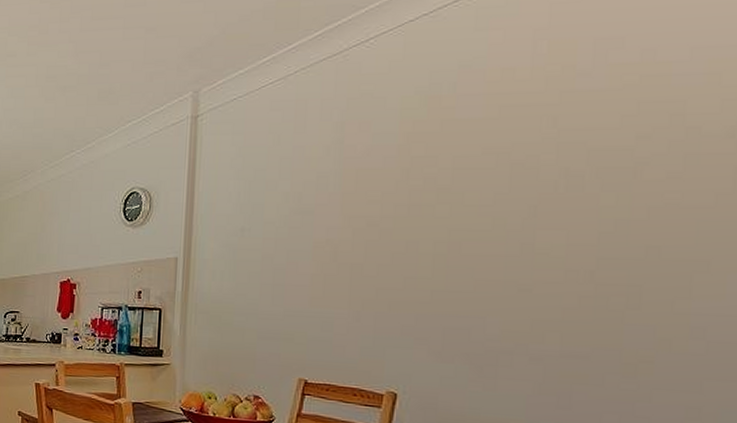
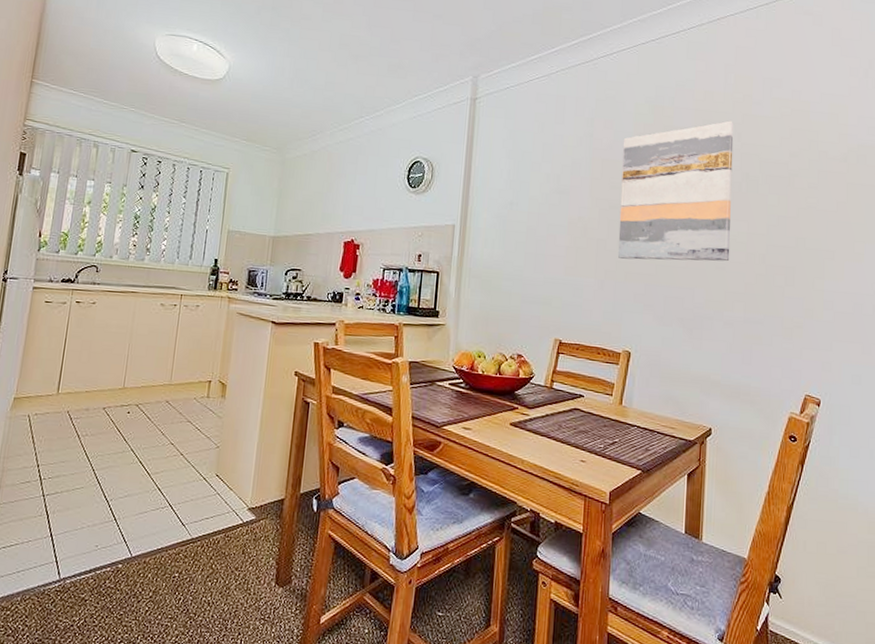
wall art: none [378,102,547,286] -> present [617,120,734,262]

